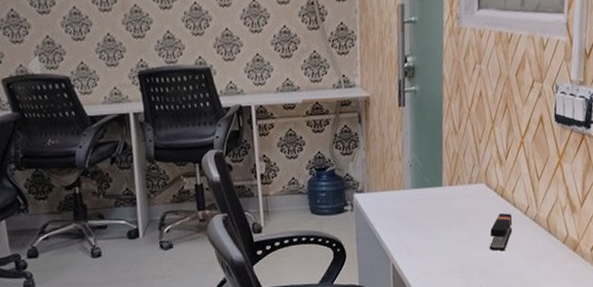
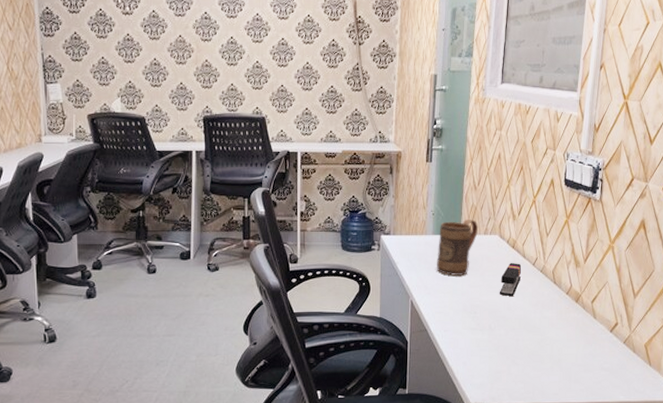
mug: none [417,167,462,233] -> present [436,218,478,277]

